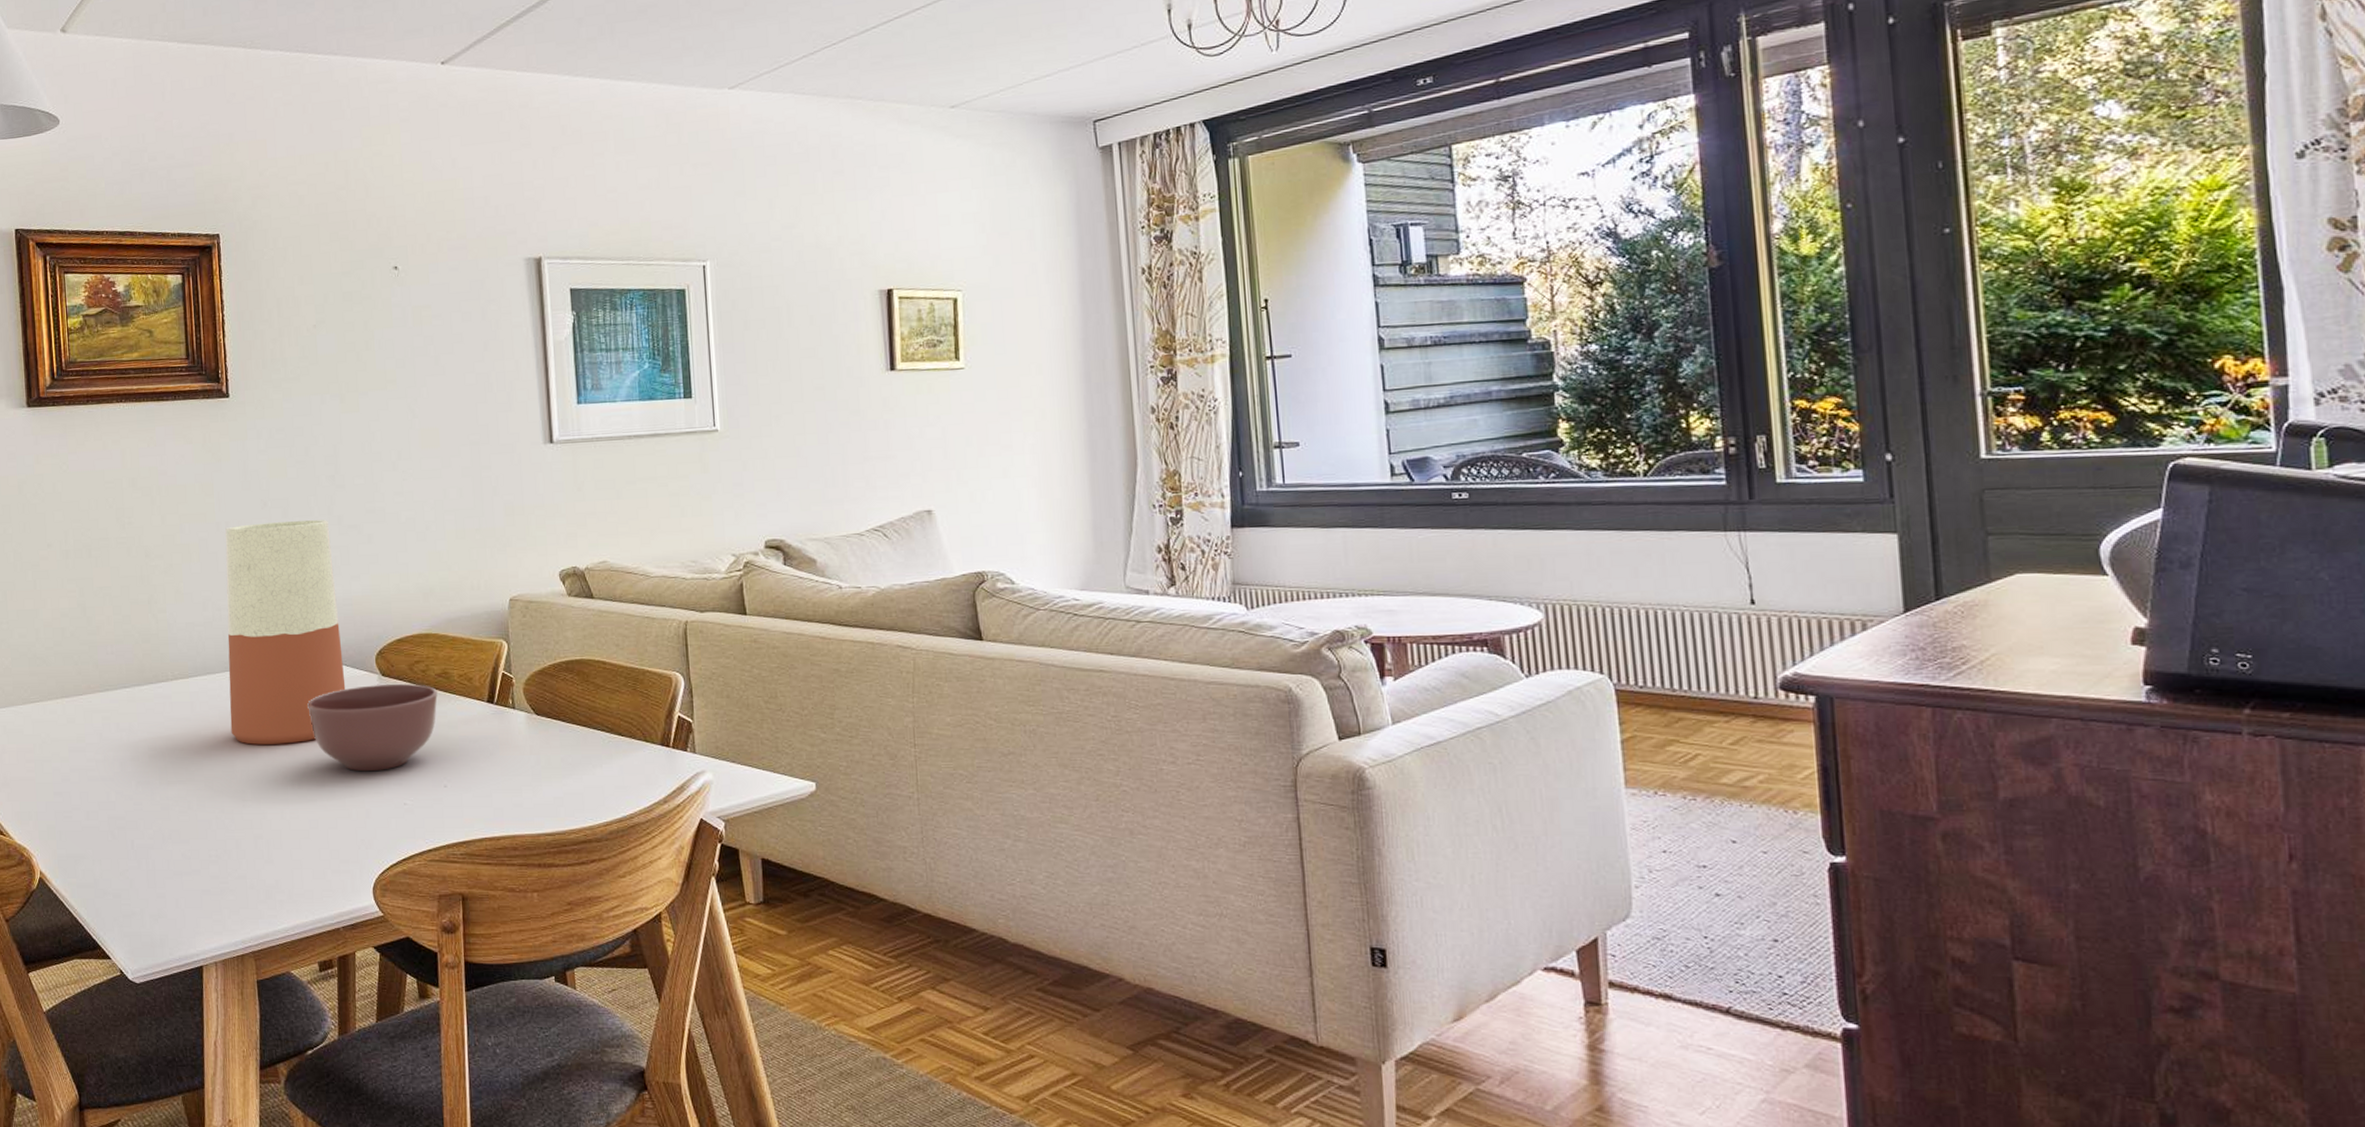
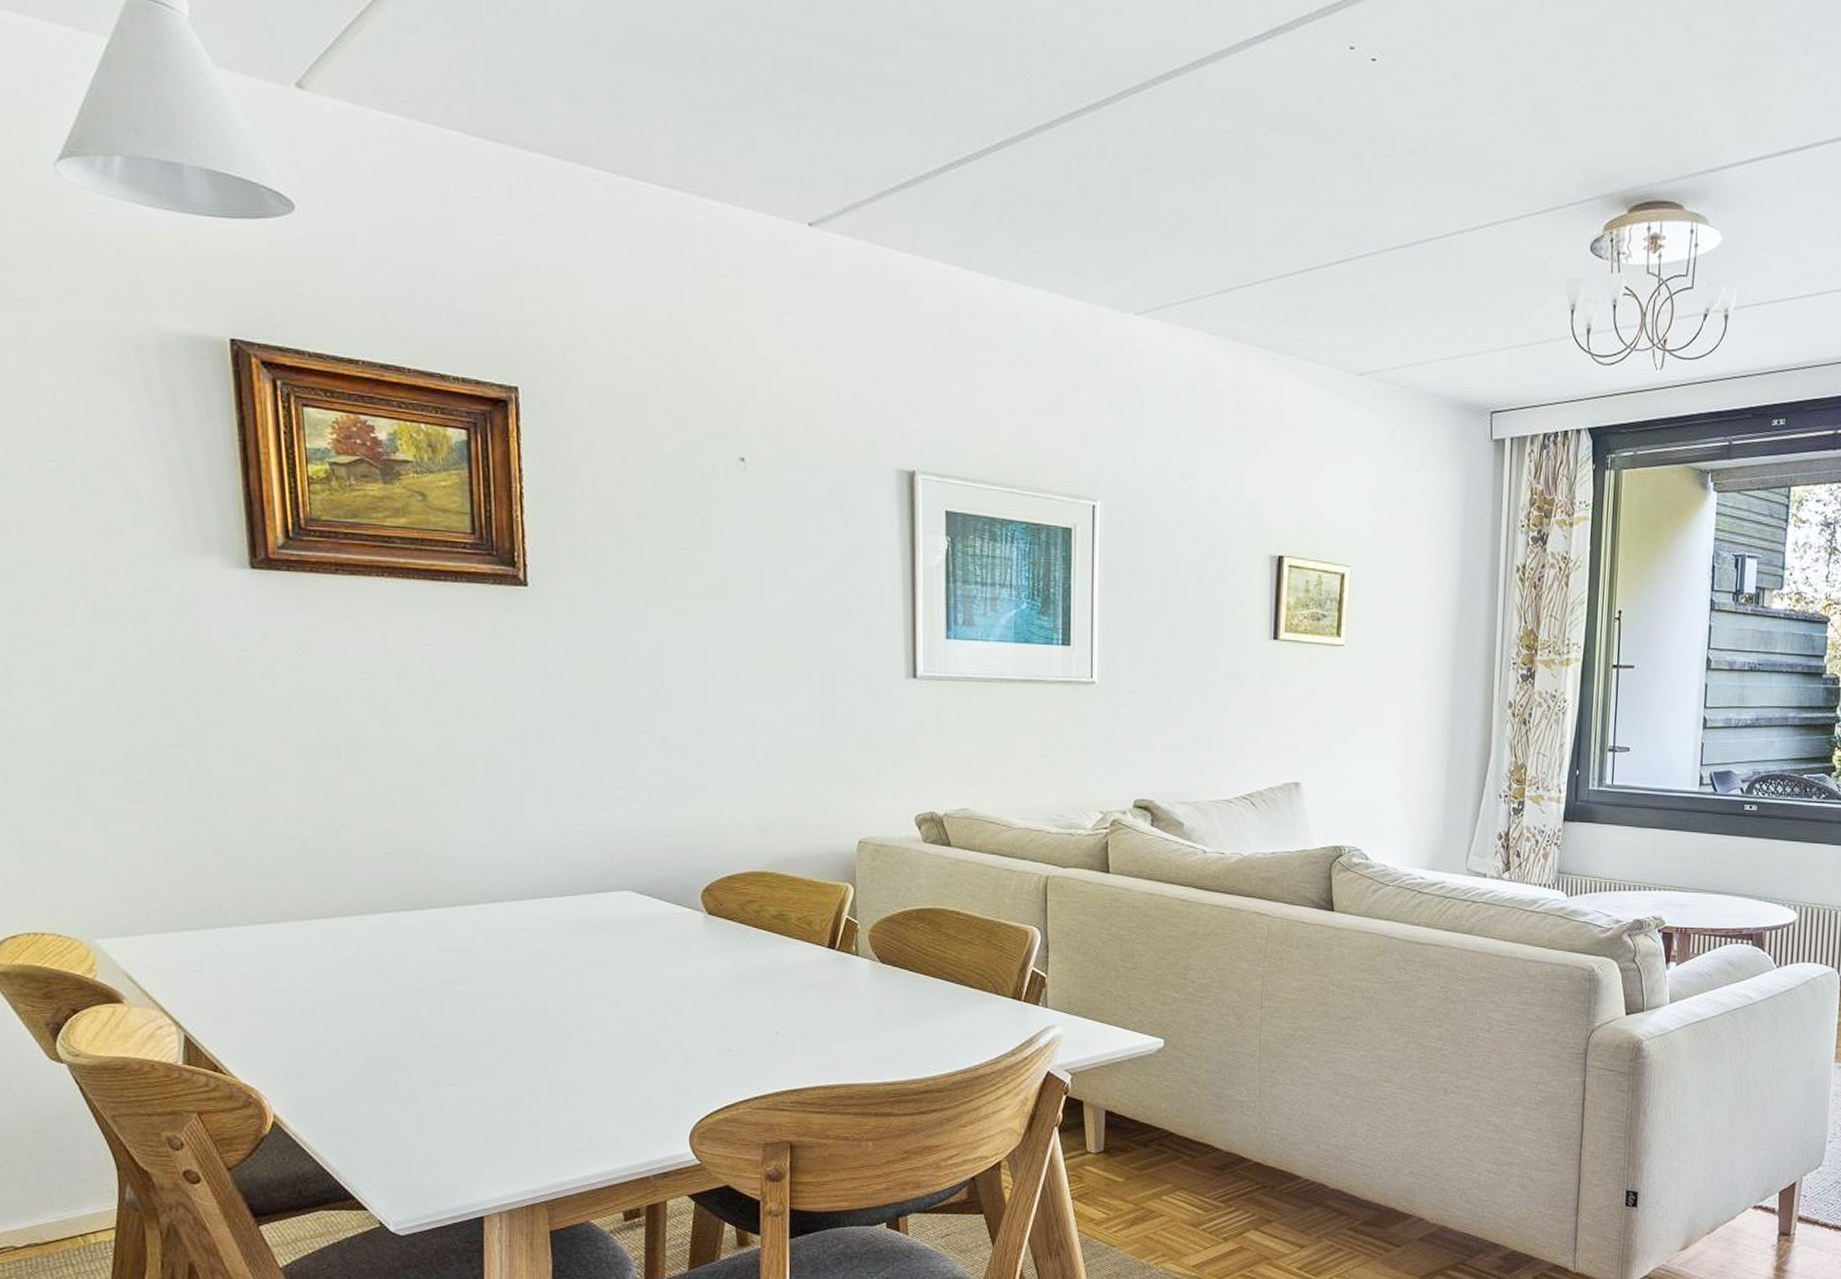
vase: present [225,520,346,745] -> none [519,736,665,983]
bowl: present [307,683,438,772] -> none [618,923,772,1015]

